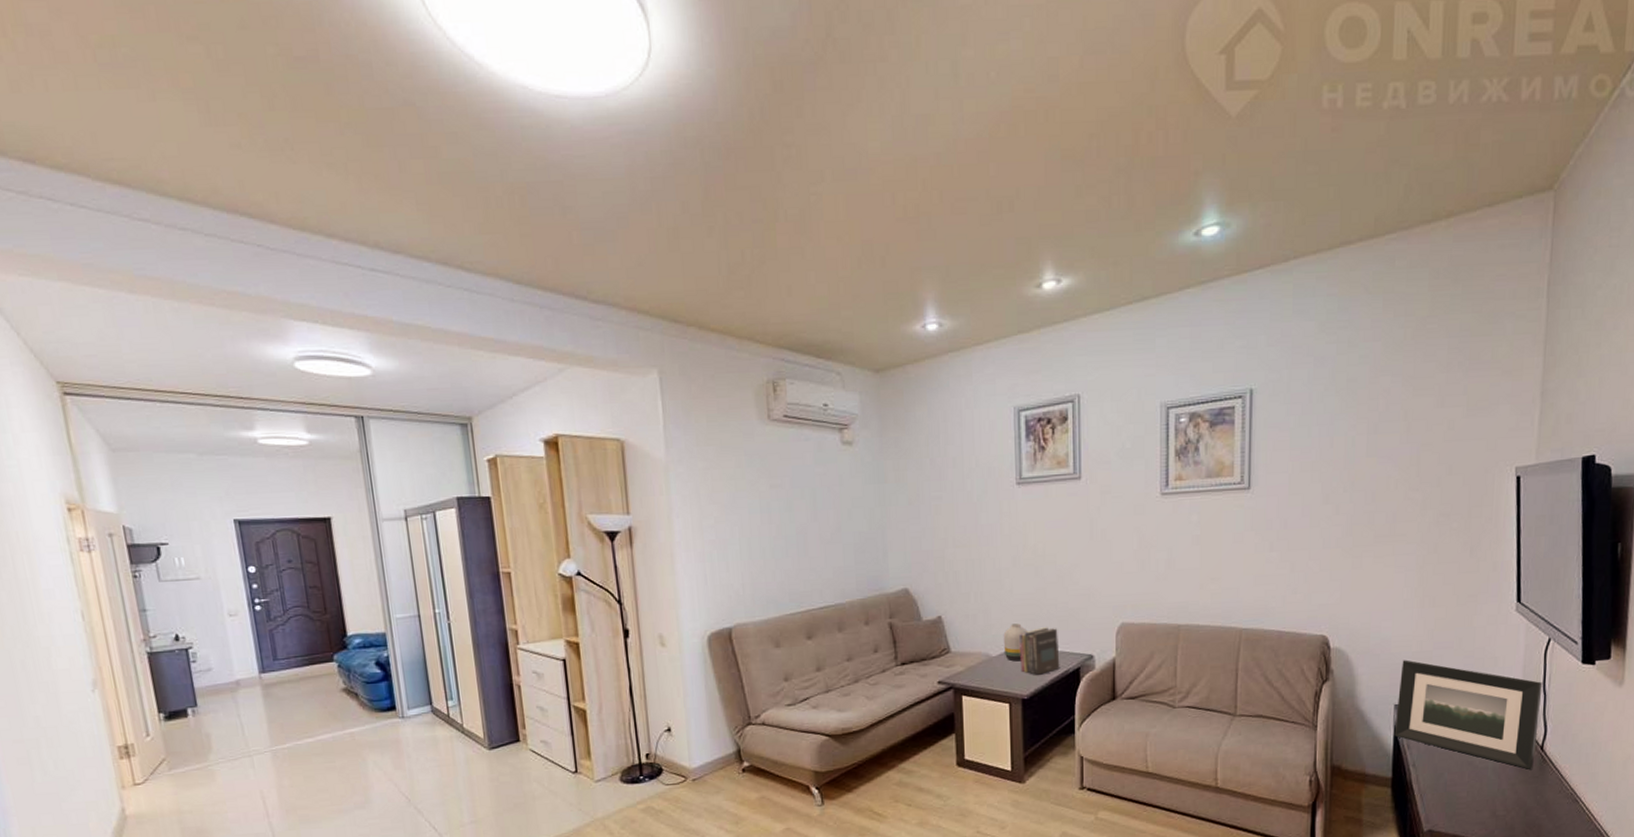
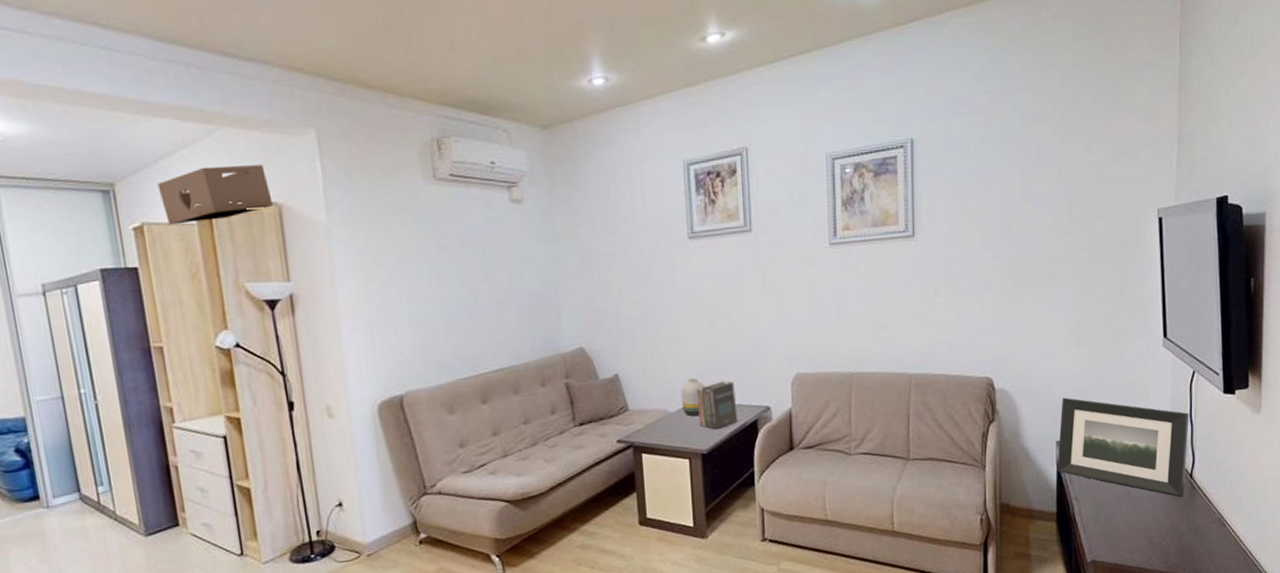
storage box: none [510,402,616,458] -> present [157,164,273,225]

